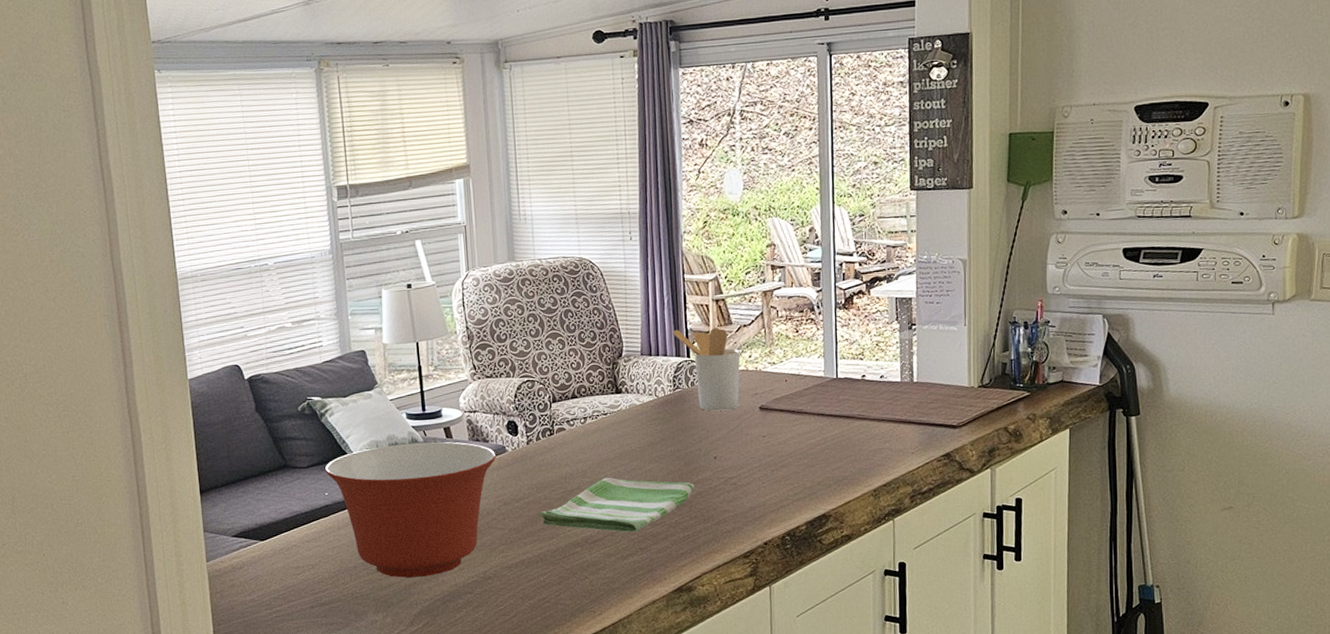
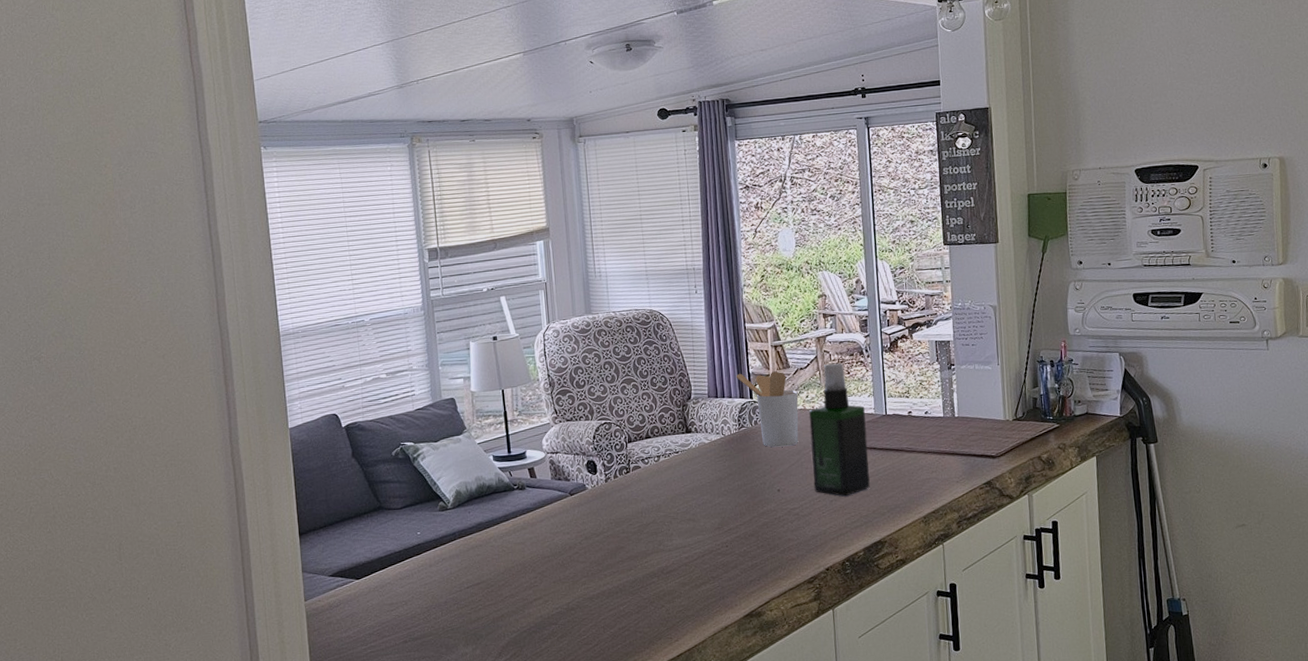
mixing bowl: present [324,441,497,578] -> none [417,481,578,611]
dish towel: present [538,477,694,533] -> none [617,511,760,563]
spray bottle: none [751,320,816,465] -> present [808,362,870,496]

